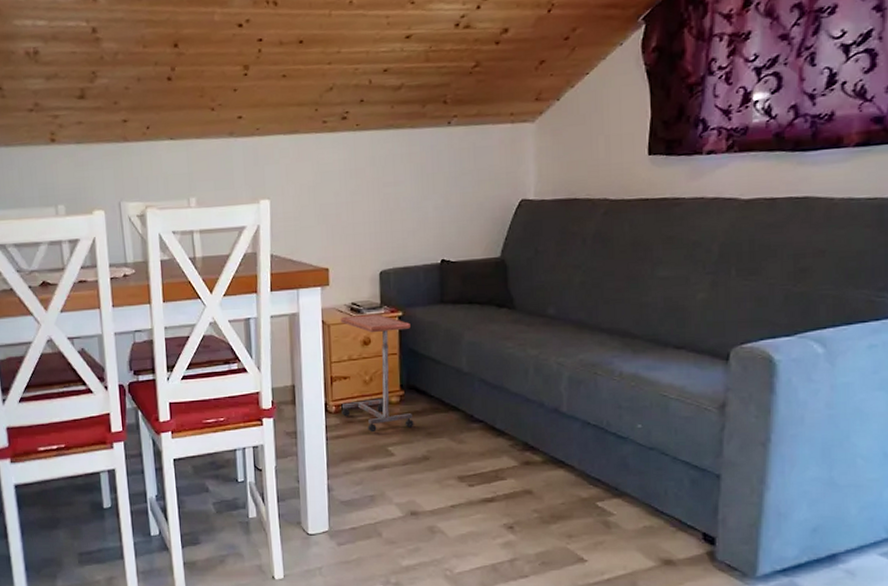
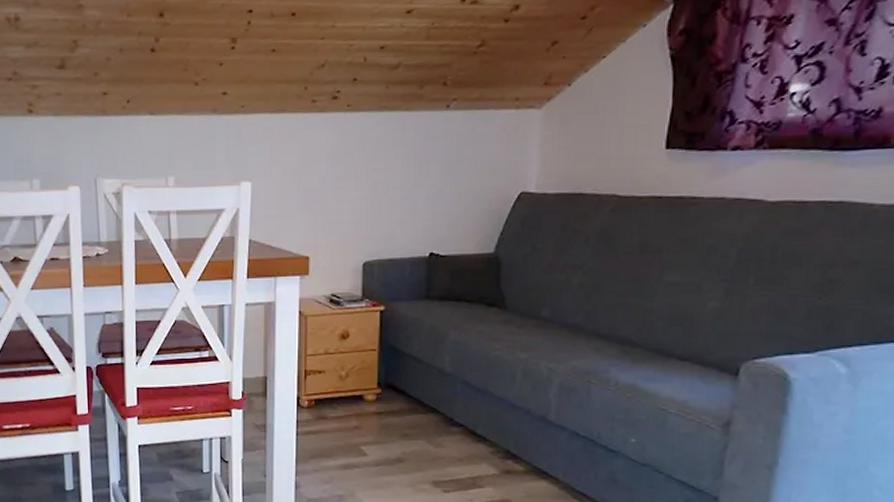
side table: present [340,313,414,433] -> none [314,306,392,431]

